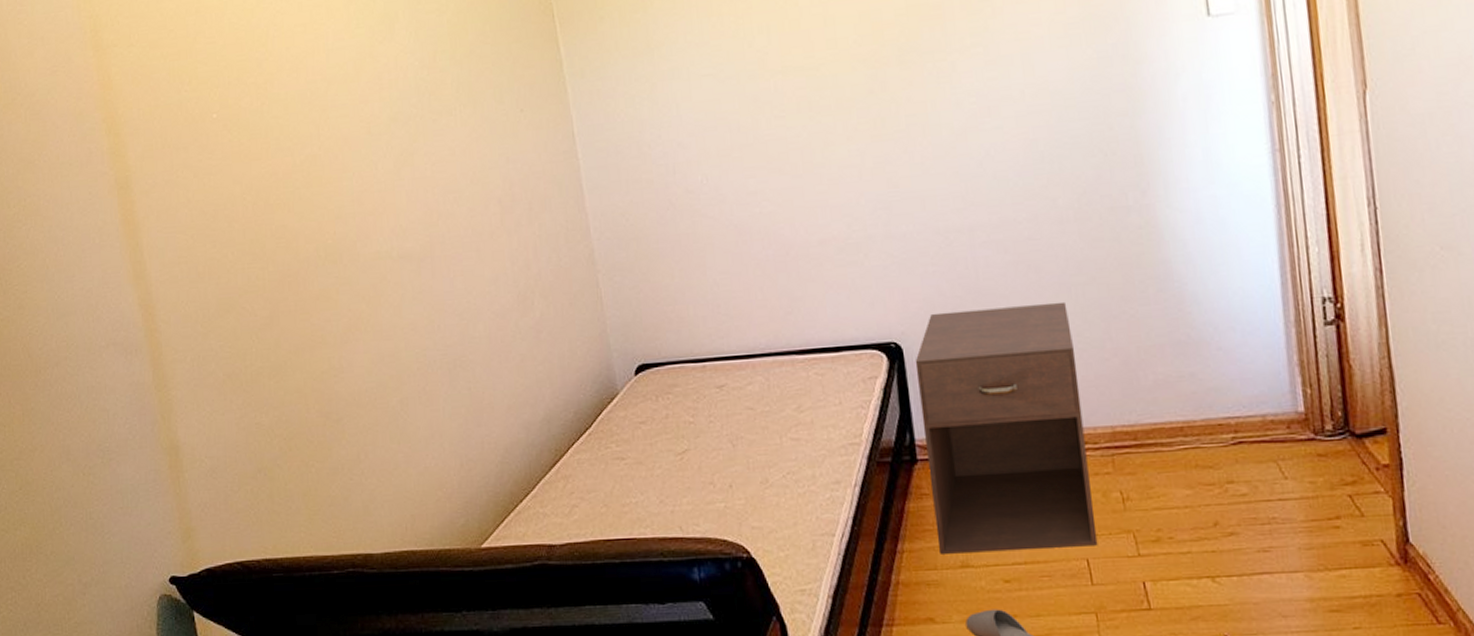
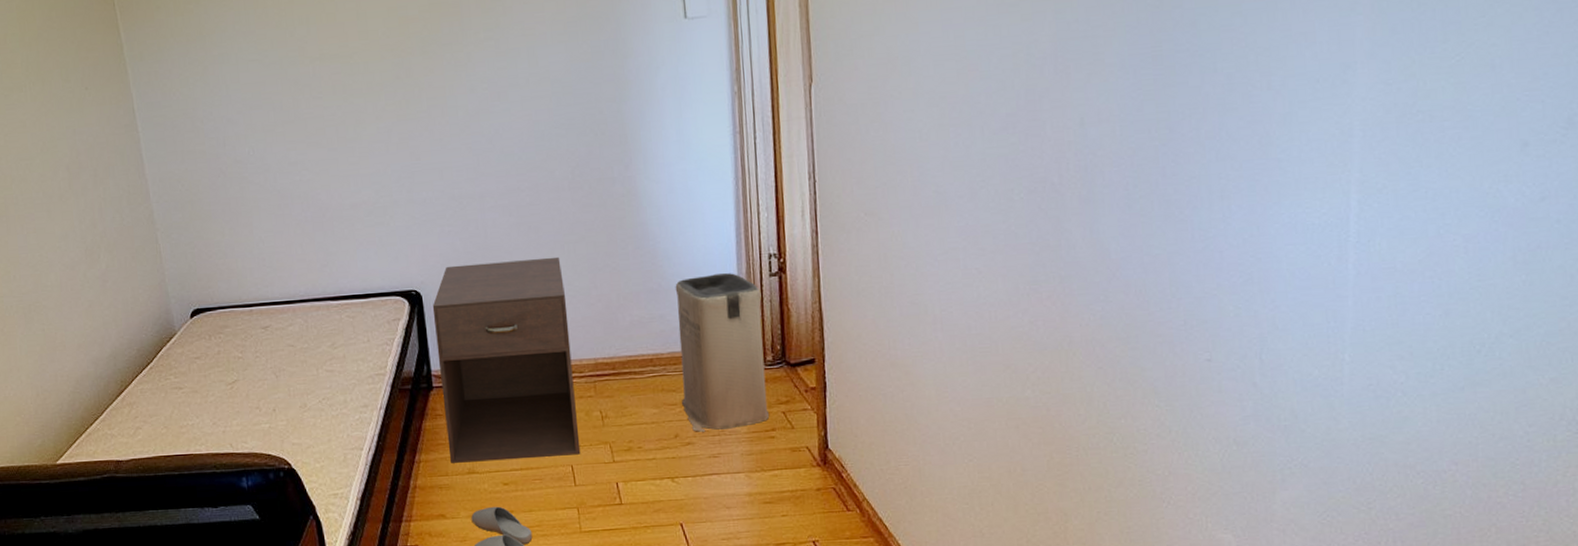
laundry basket: none [1207,321,1333,519] -> present [675,273,770,432]

